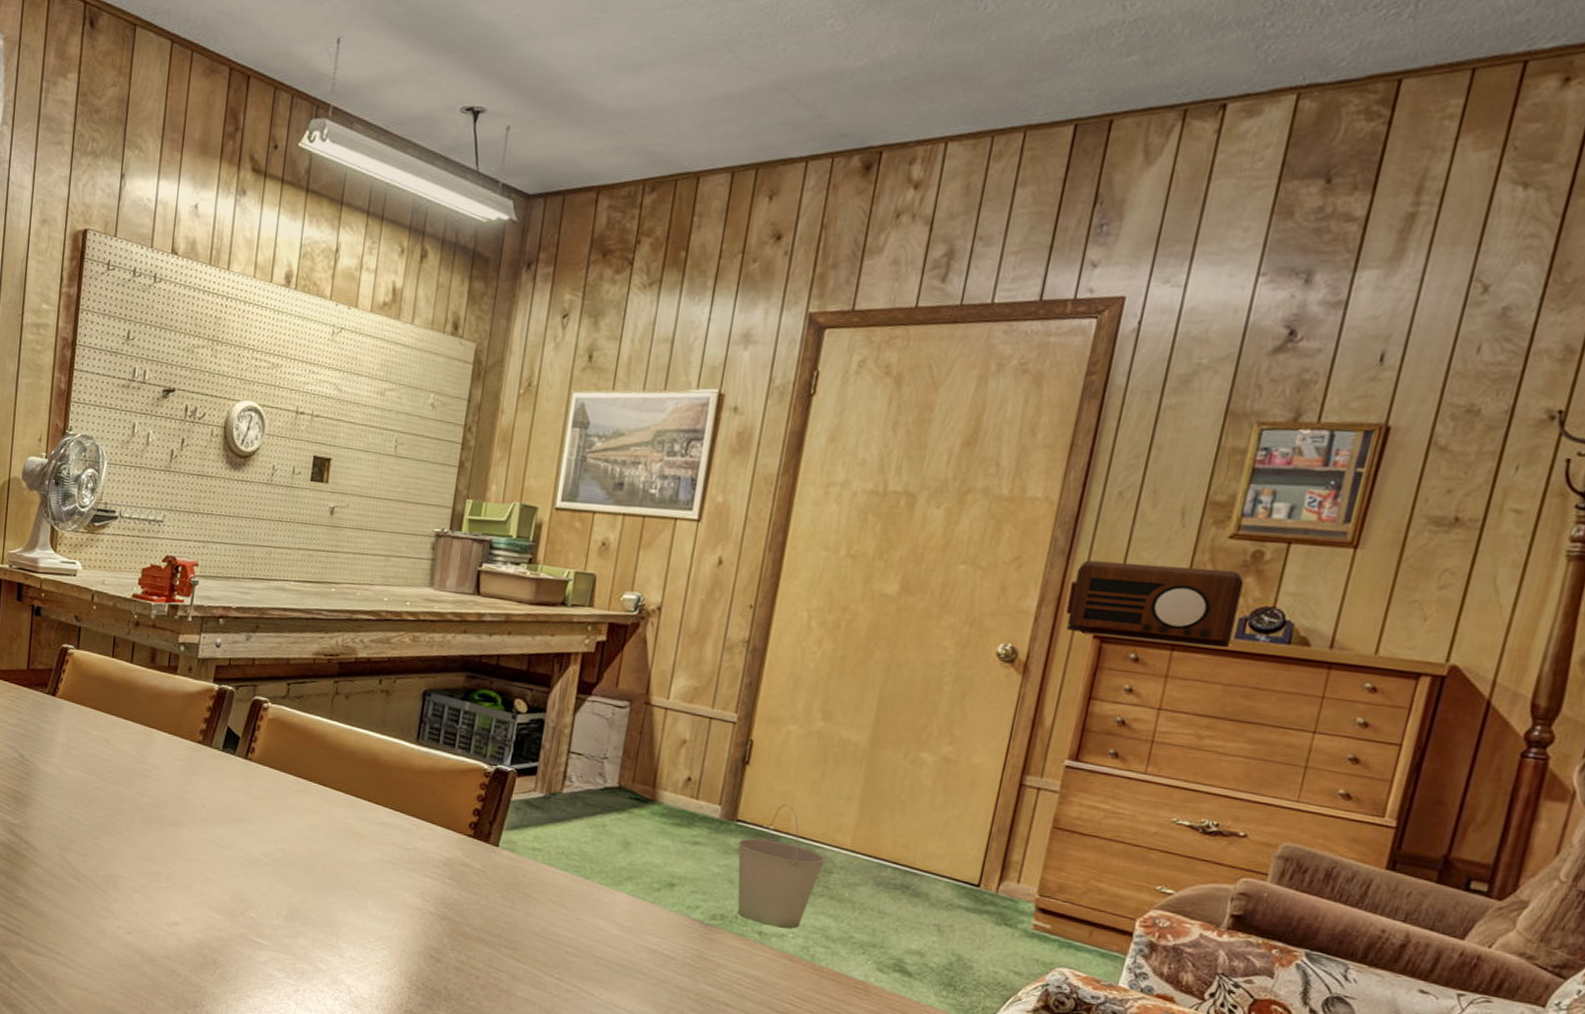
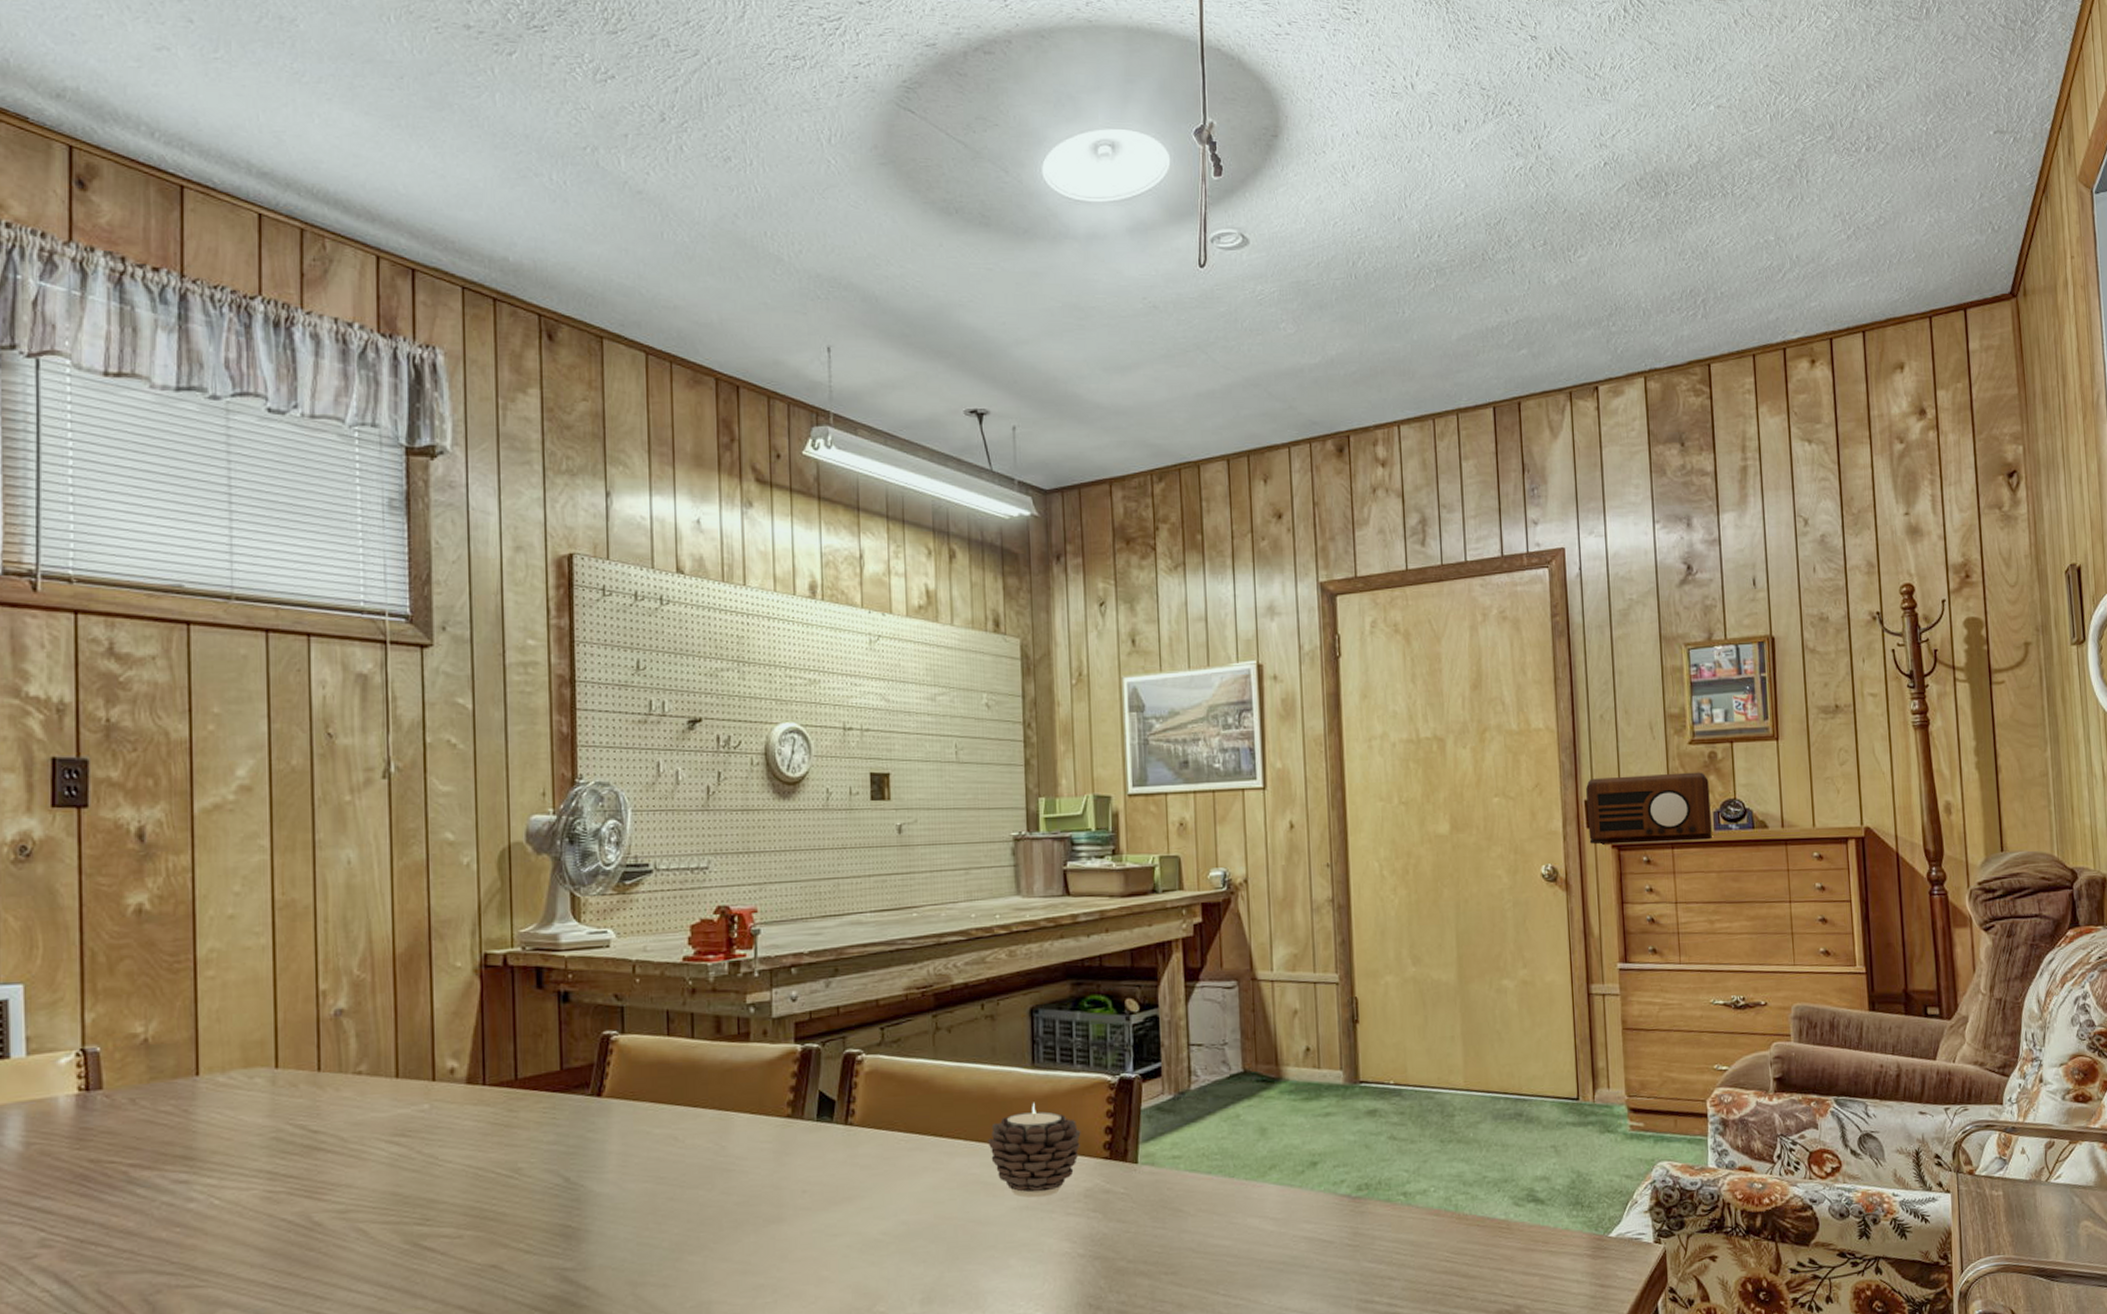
candle: none [365,773,451,857] -> present [987,1102,1081,1198]
bucket: present [737,804,826,929] -> none [1366,1056,1446,1185]

